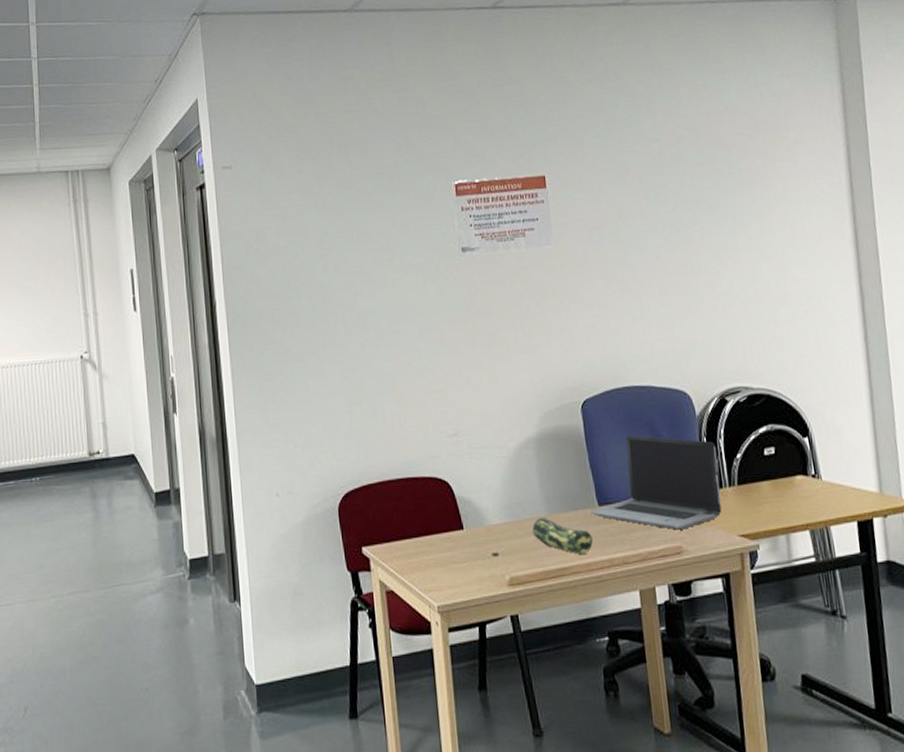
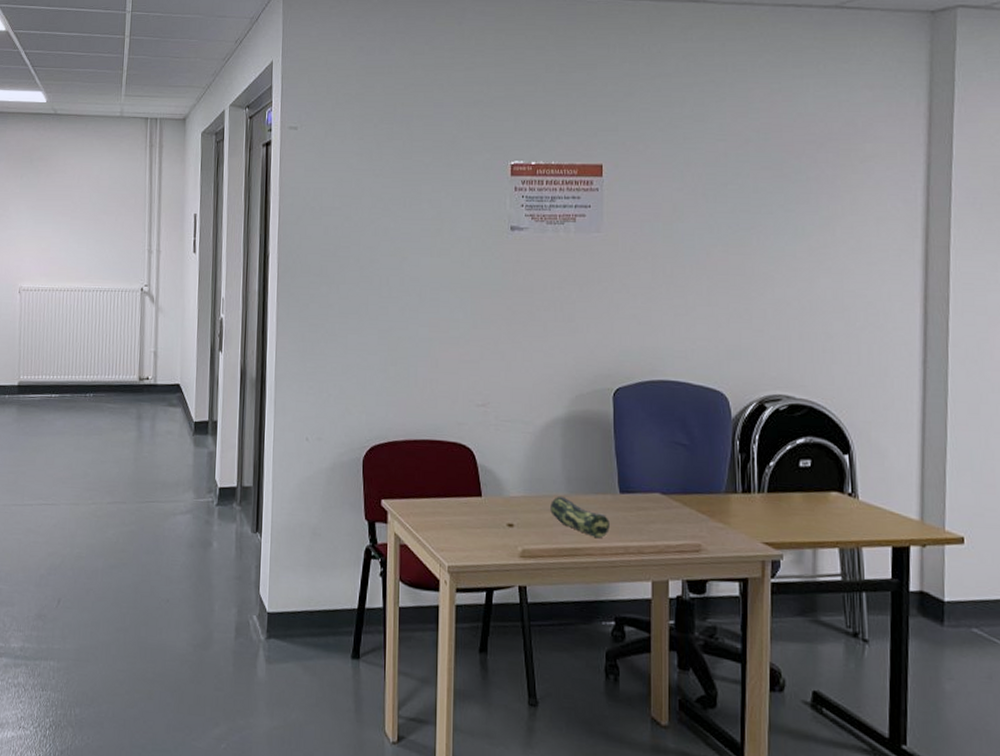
laptop computer: present [591,435,722,530] -> none [611,428,749,529]

